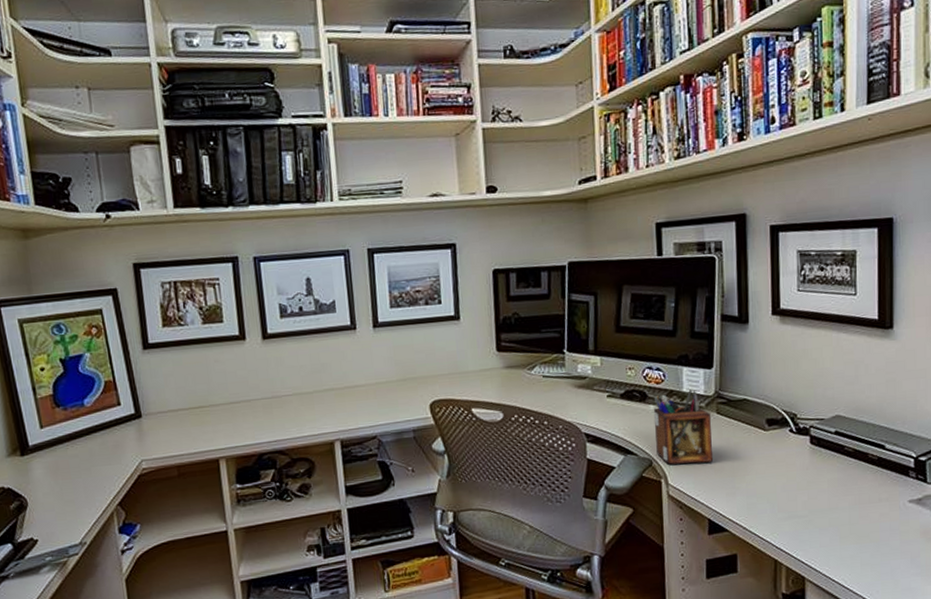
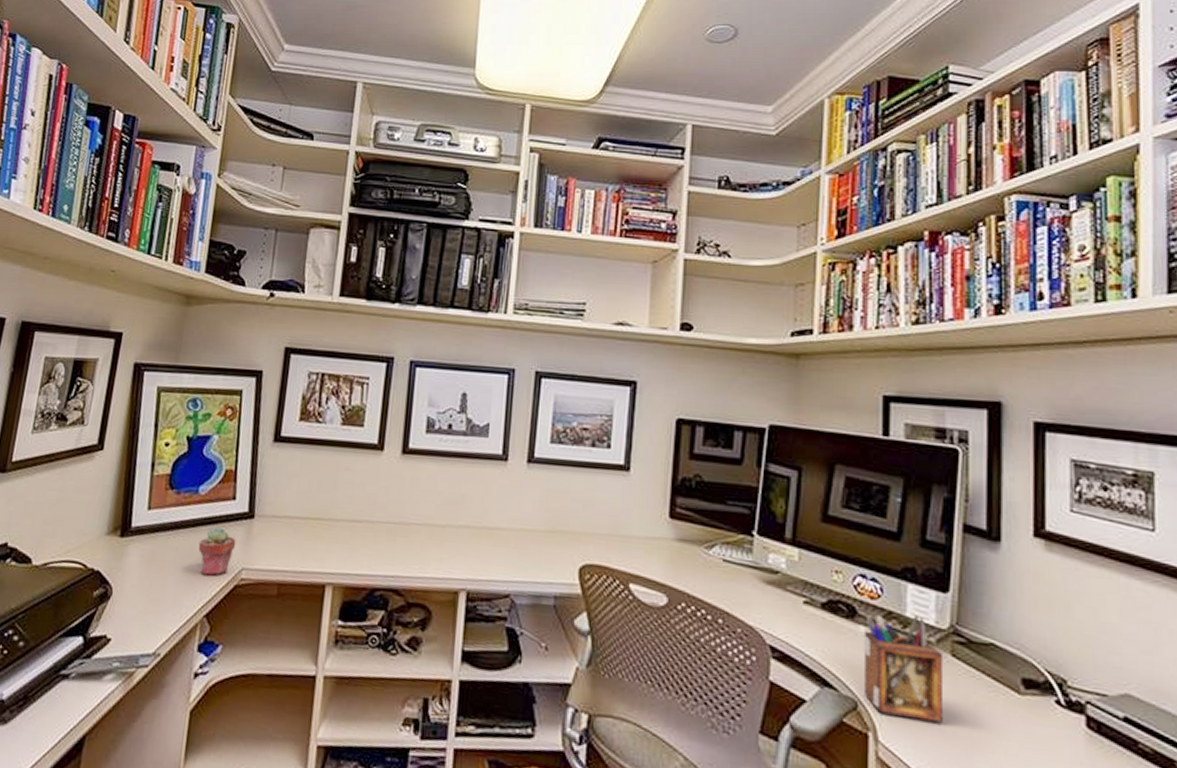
potted succulent: none [96,430,131,472] -> present [198,527,237,576]

